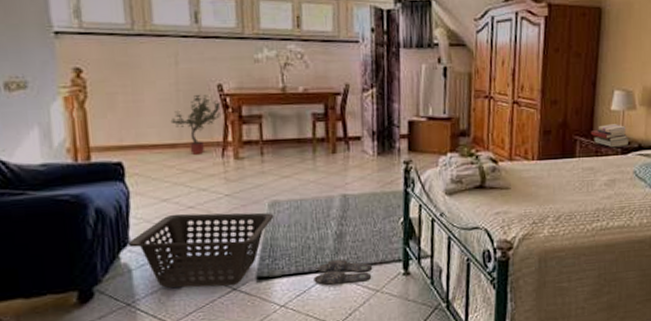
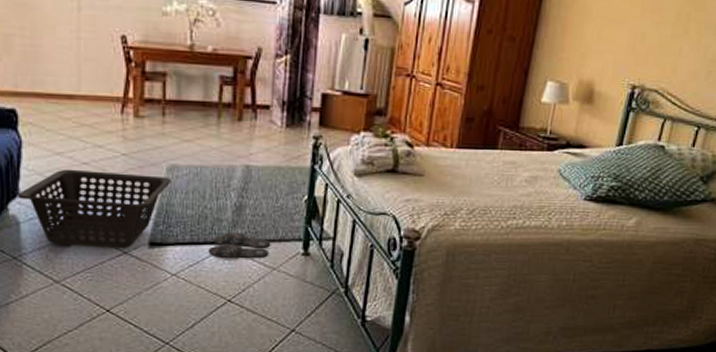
potted tree: present [170,95,221,156] -> none [69,45,123,110]
books: present [590,124,628,148] -> none [516,117,557,143]

